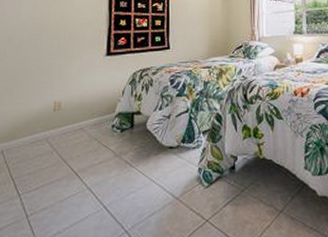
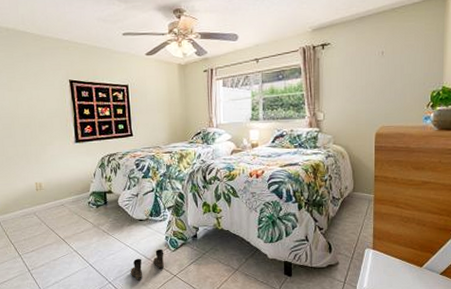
boots: none [152,184,196,228] -> present [130,249,164,280]

